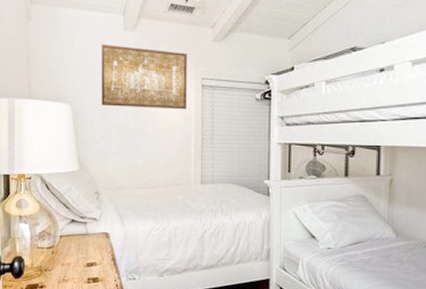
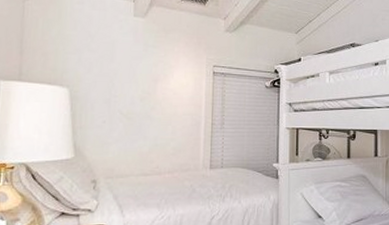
wall art: present [101,43,187,110] -> none [105,28,199,96]

